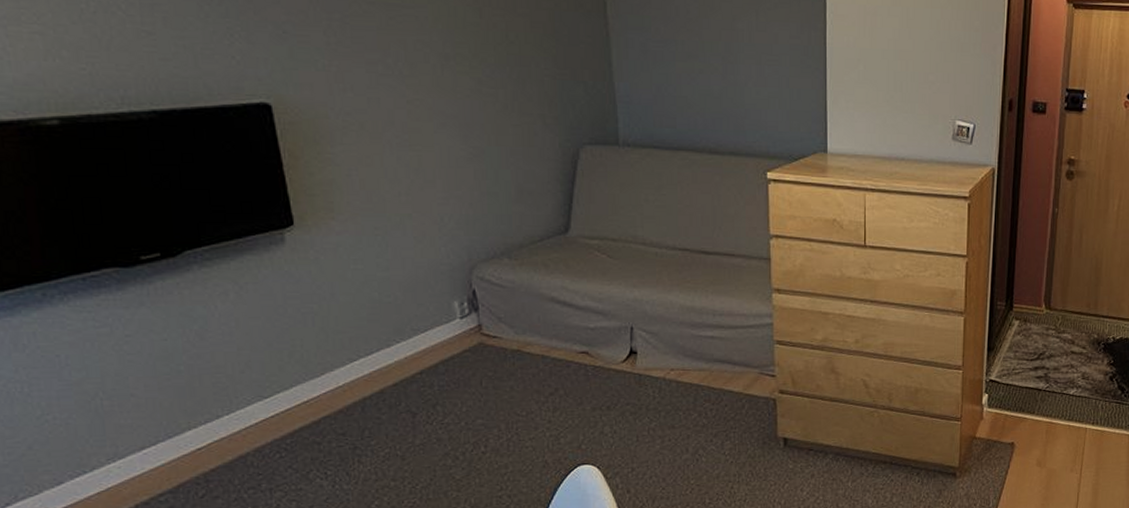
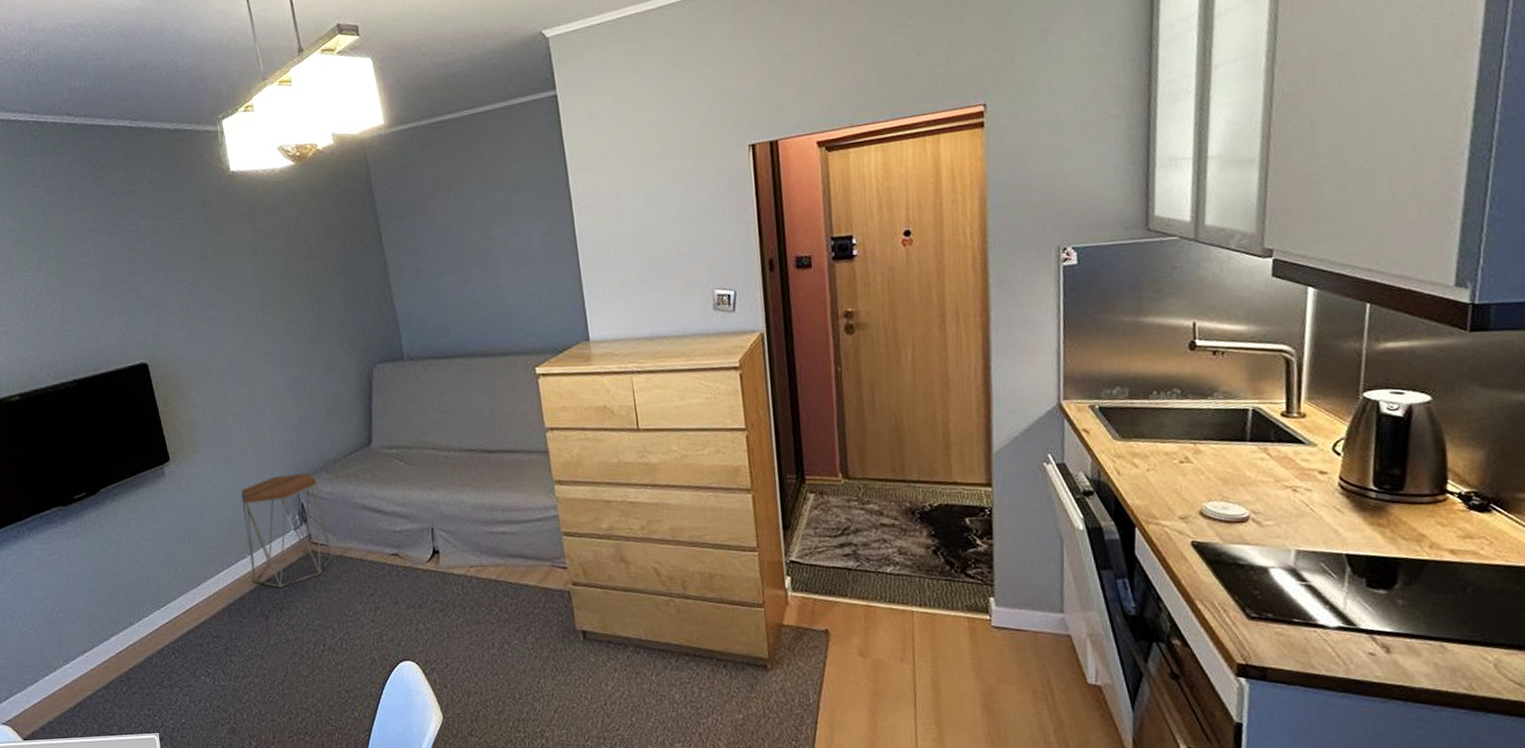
side table: none [393,256,507,381] -> present [241,472,333,588]

